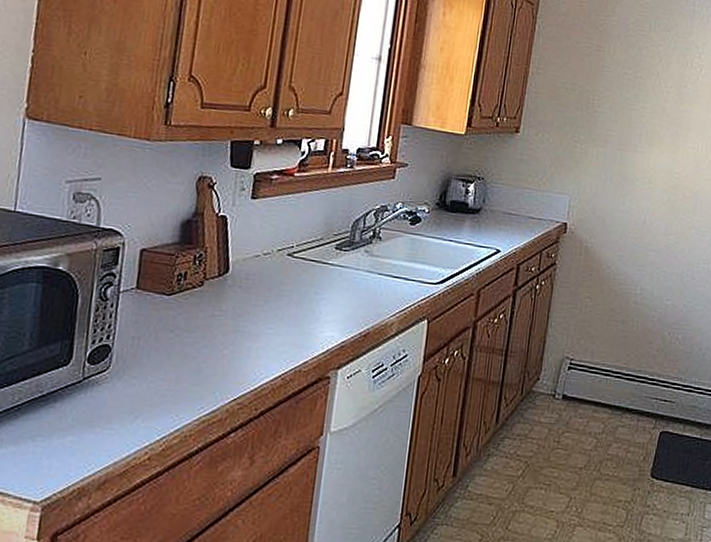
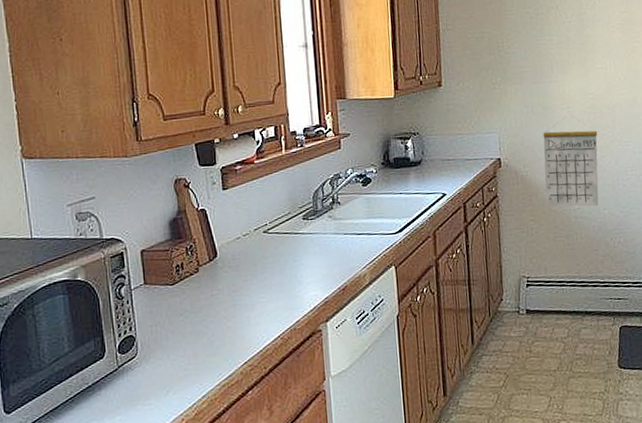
calendar: none [606,190,676,295] -> present [543,114,599,207]

